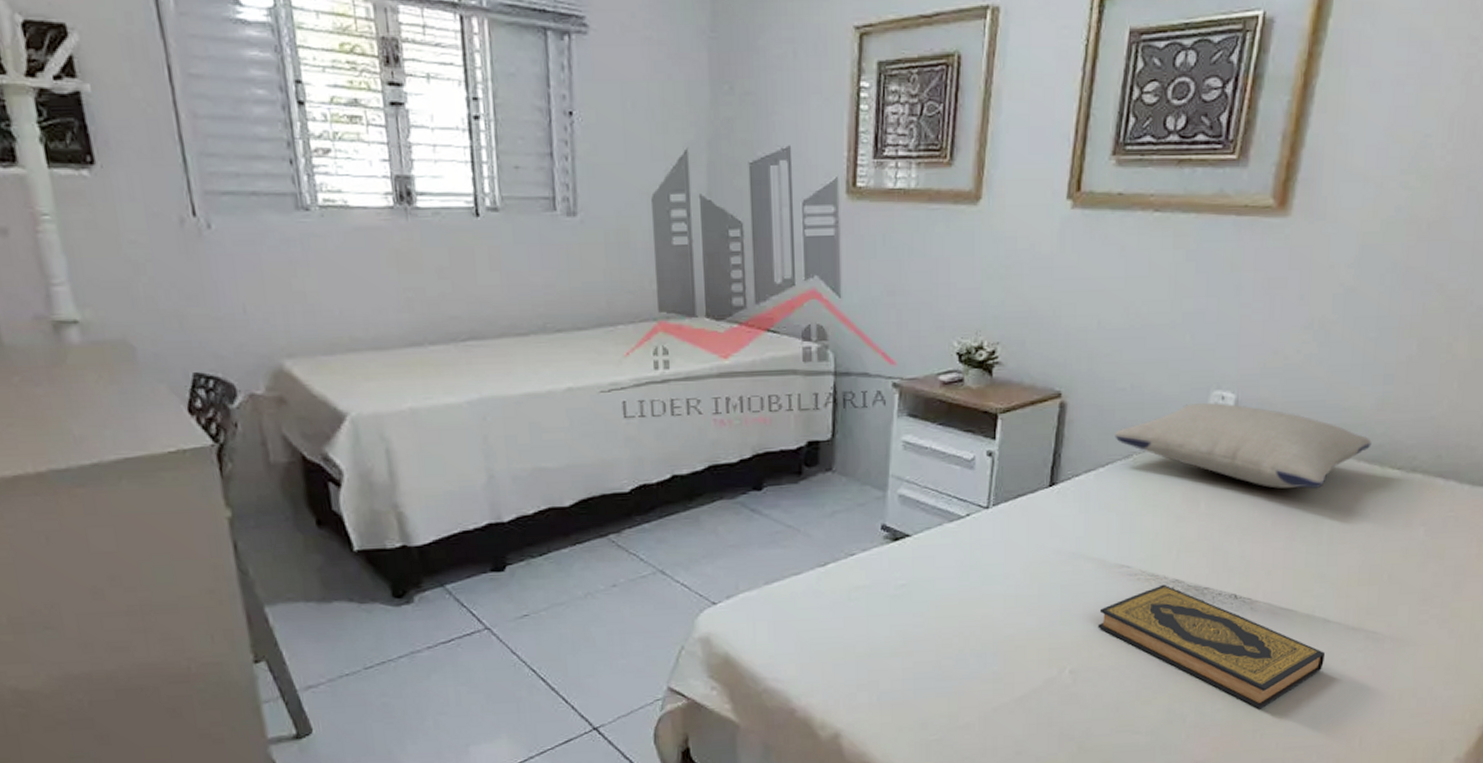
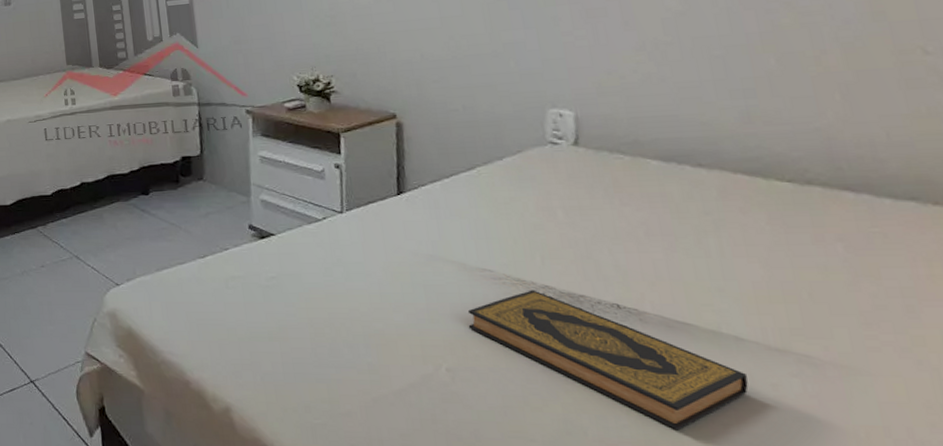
pillow: present [1115,403,1372,489] -> none [454,119,747,200]

